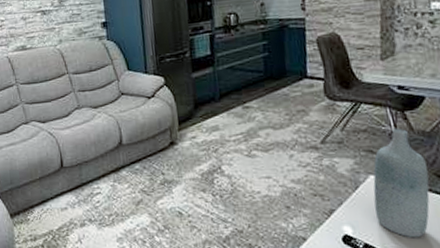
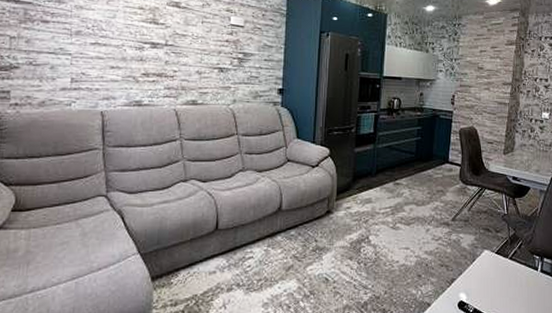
bottle: present [373,128,430,238] -> none [485,211,525,304]

